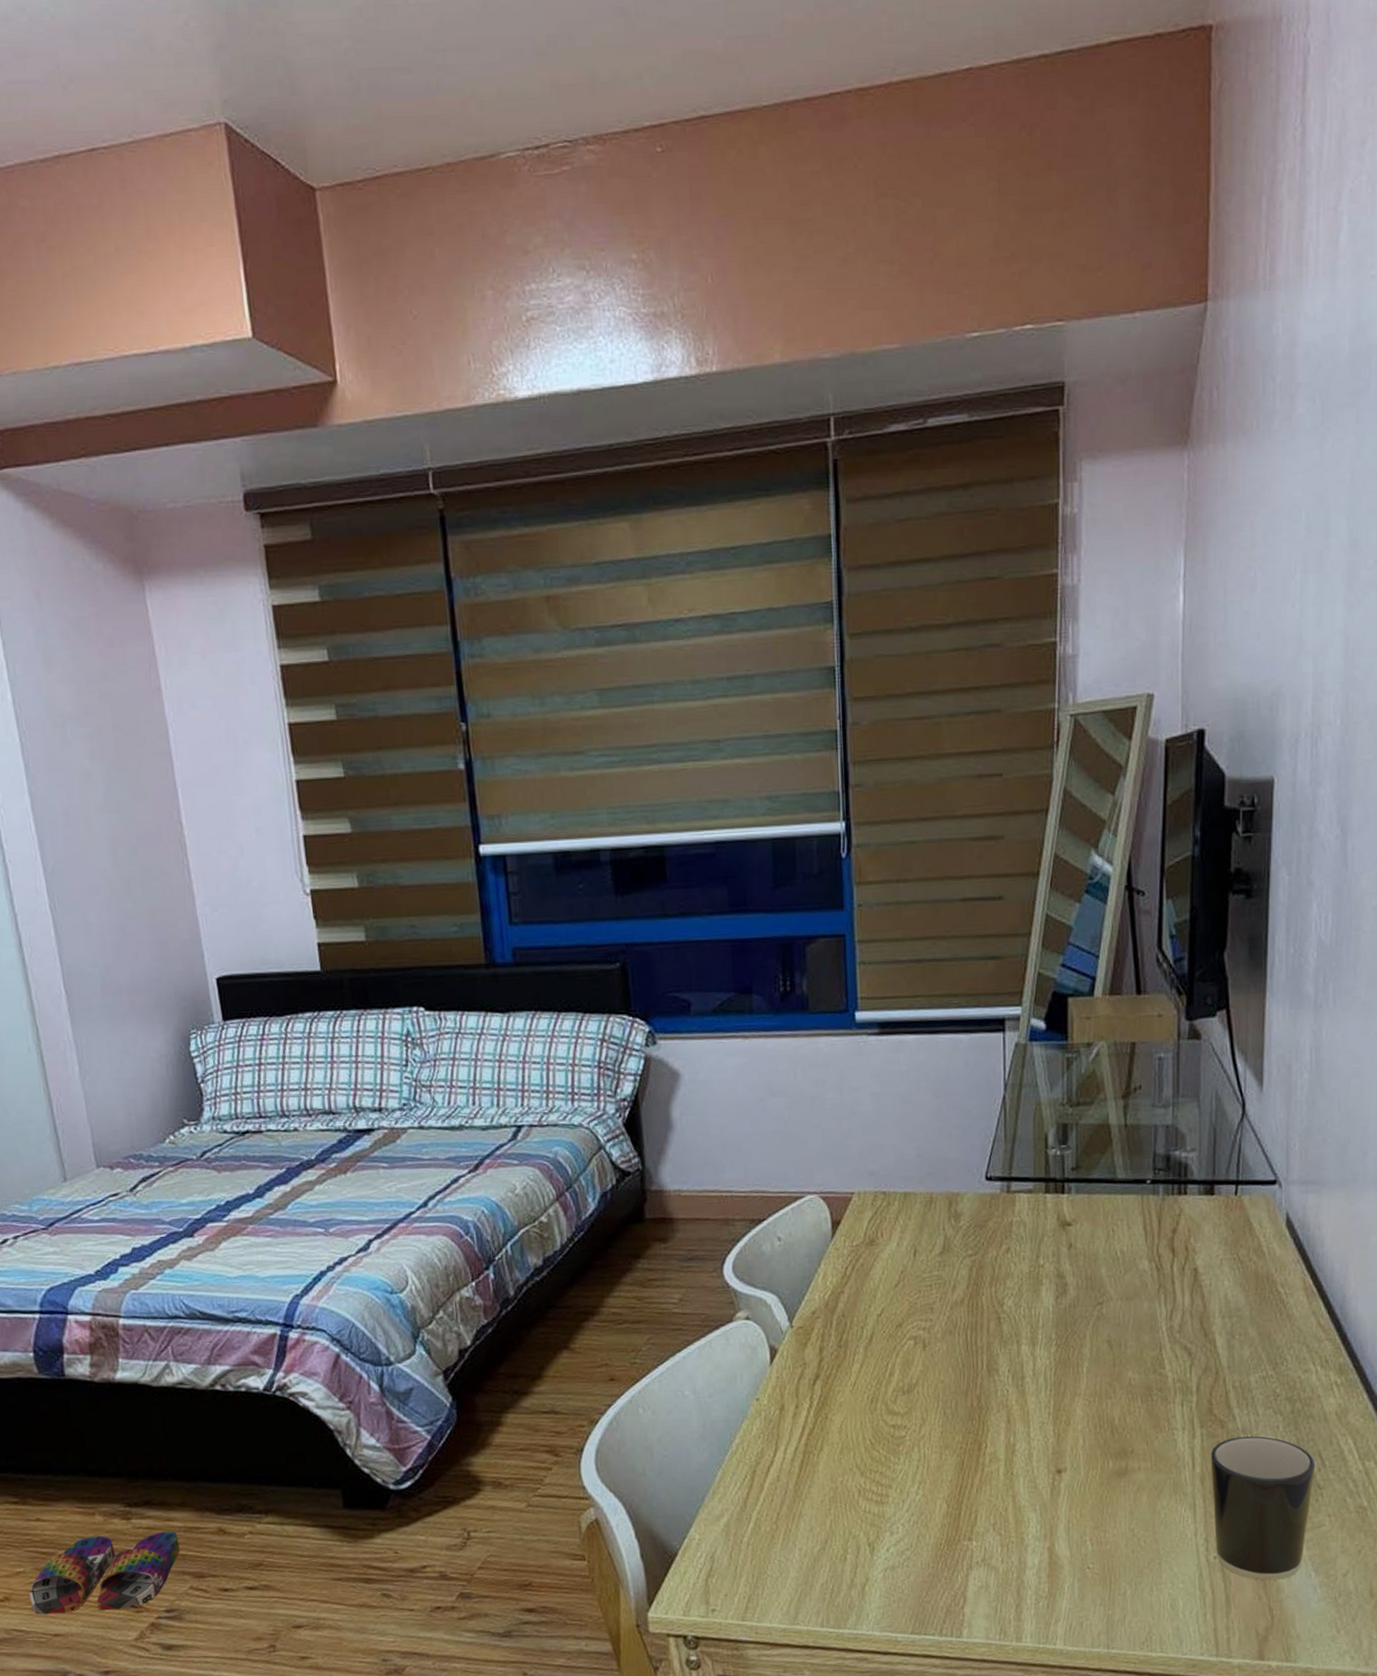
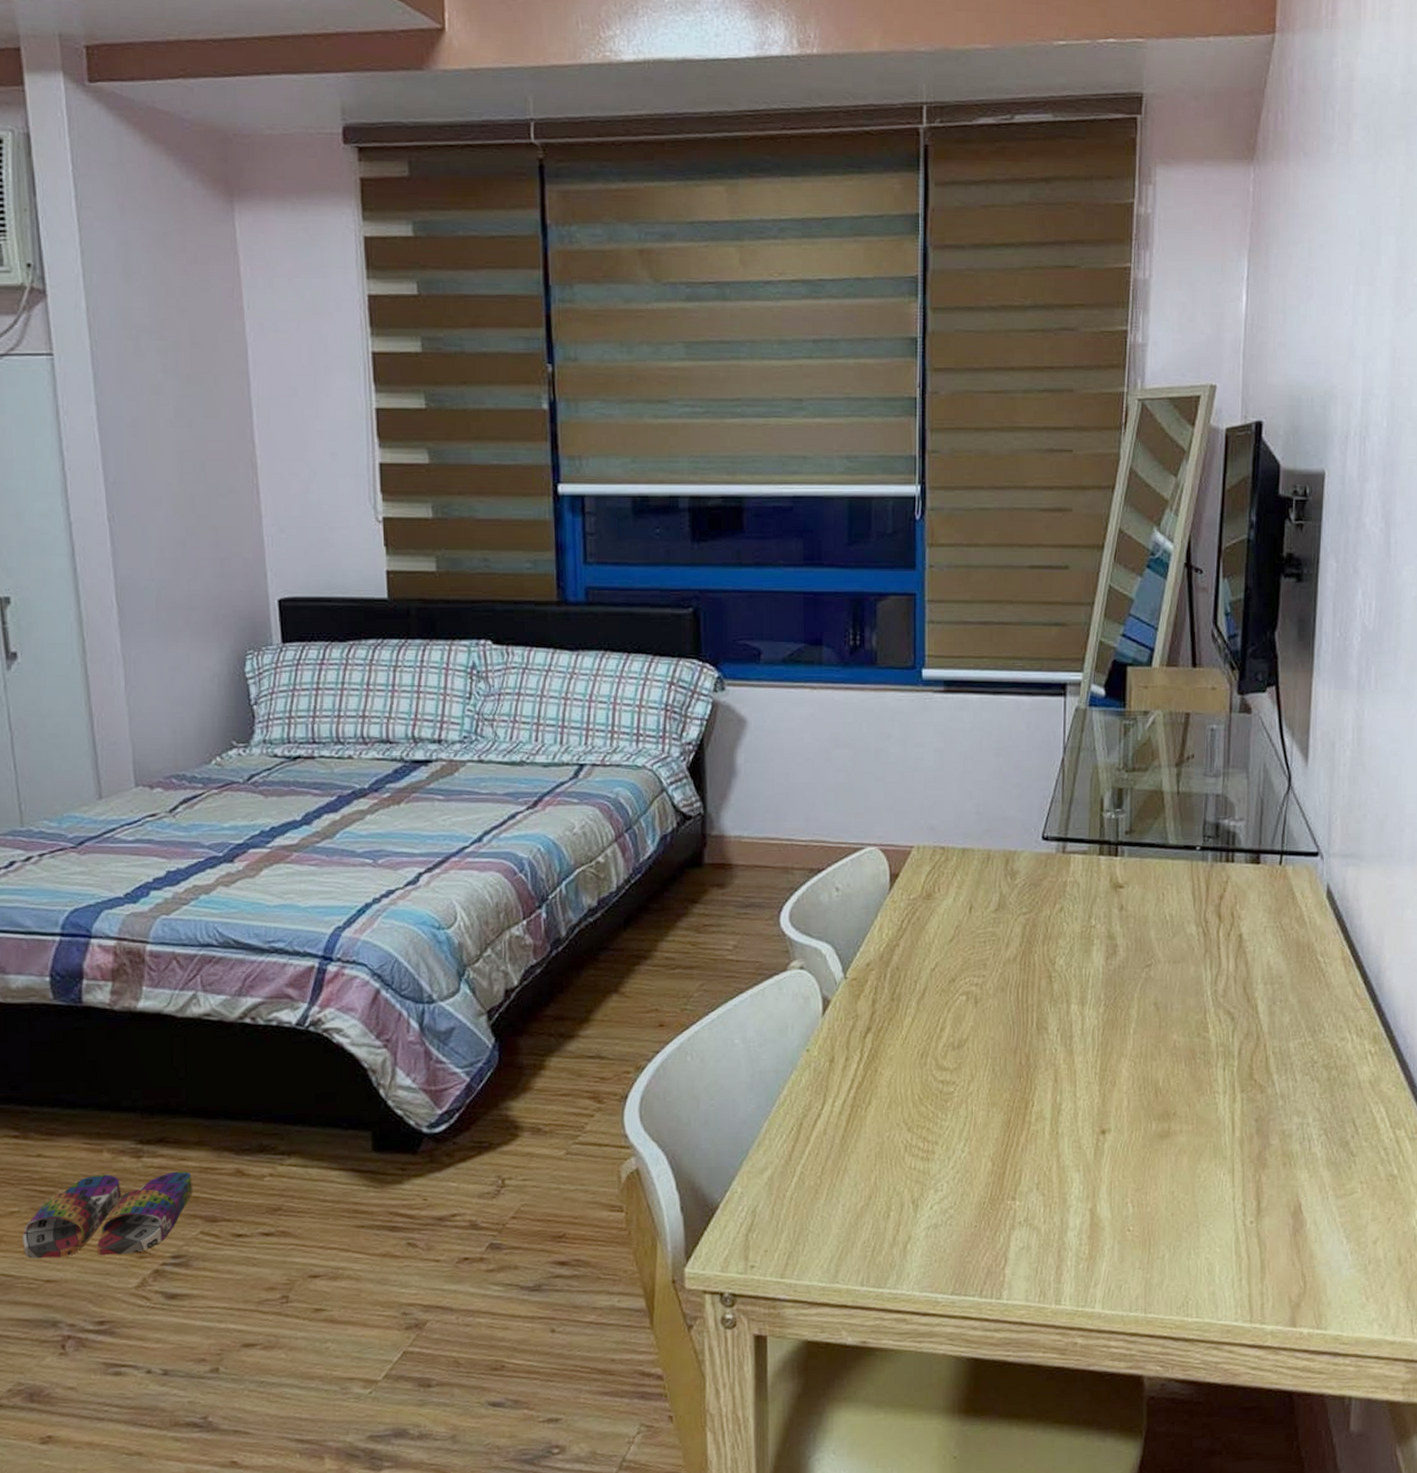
mug: present [1210,1436,1316,1581] -> none [1249,1101,1349,1247]

